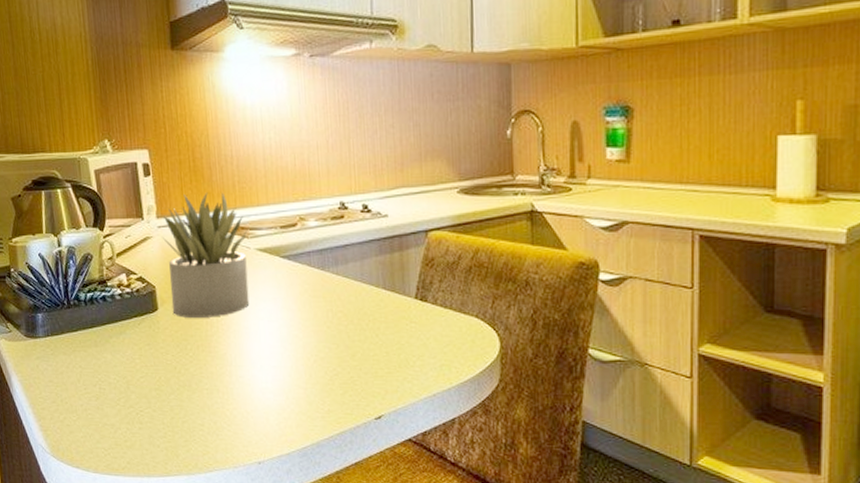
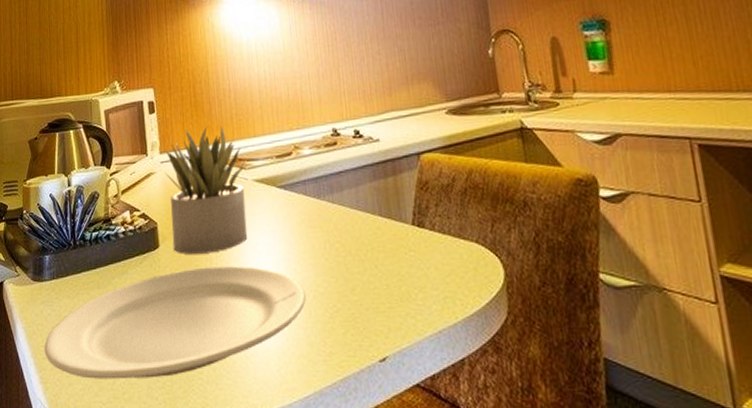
plate: none [42,330,307,429] -> present [44,266,306,380]

